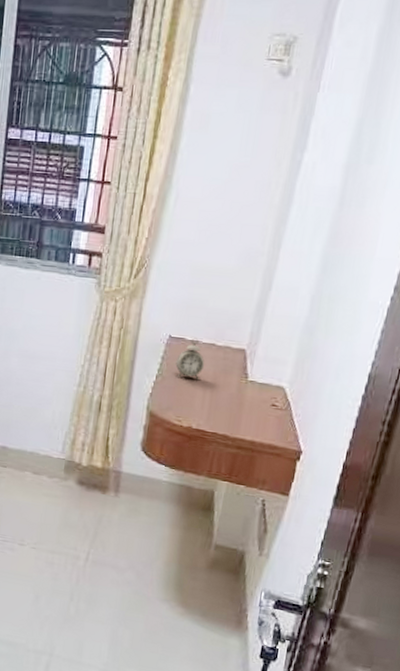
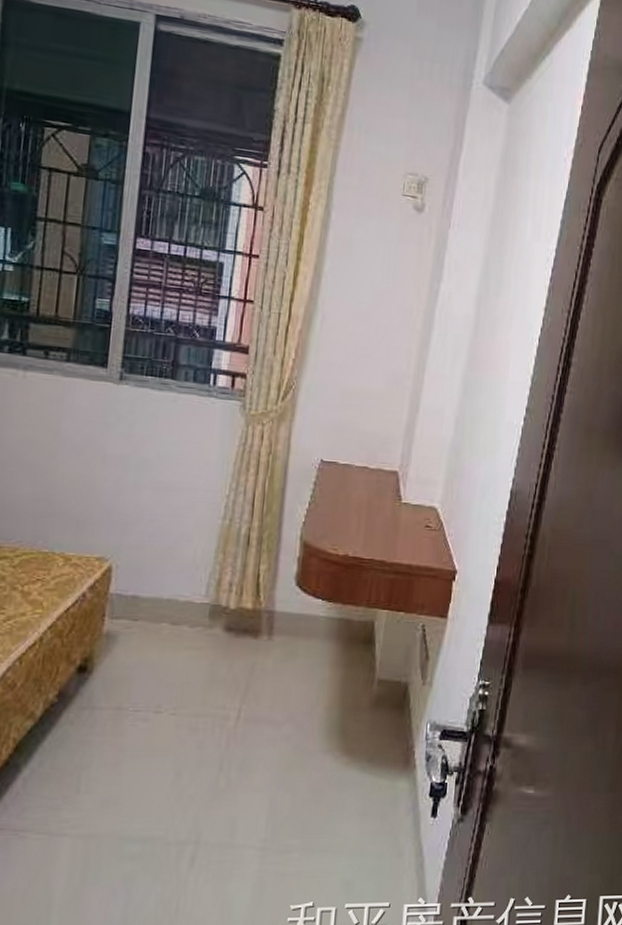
alarm clock: present [175,337,205,381] -> none [329,461,359,506]

